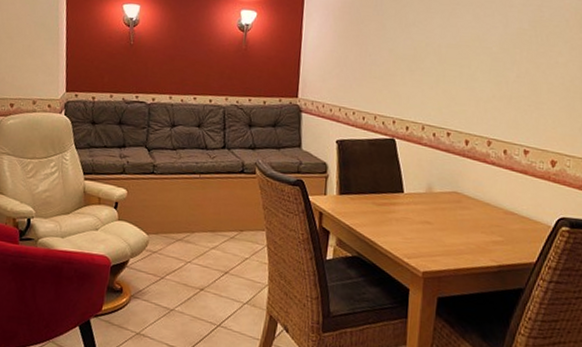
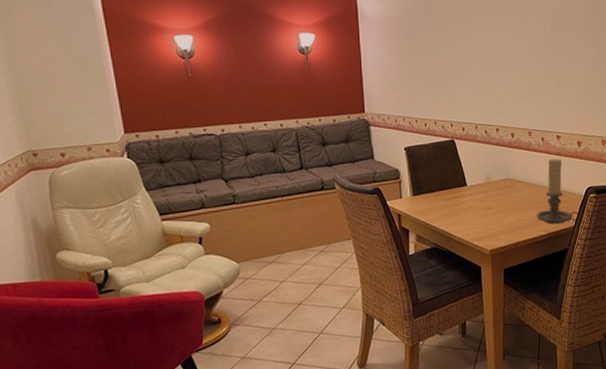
candle holder: none [486,176,545,257] -> present [536,158,580,224]

